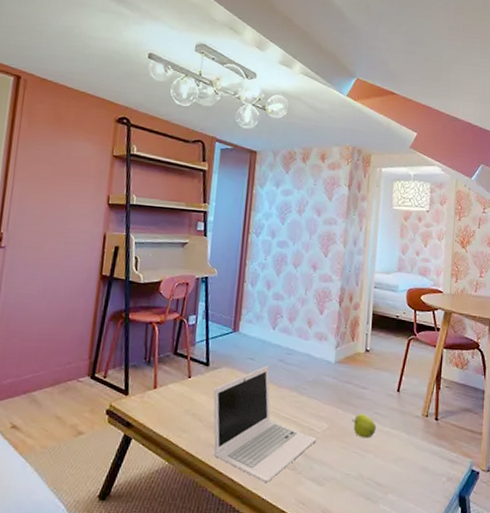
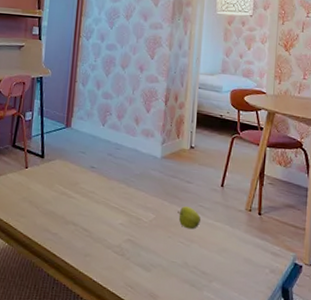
laptop: present [213,365,316,482] -> none [48,159,144,266]

